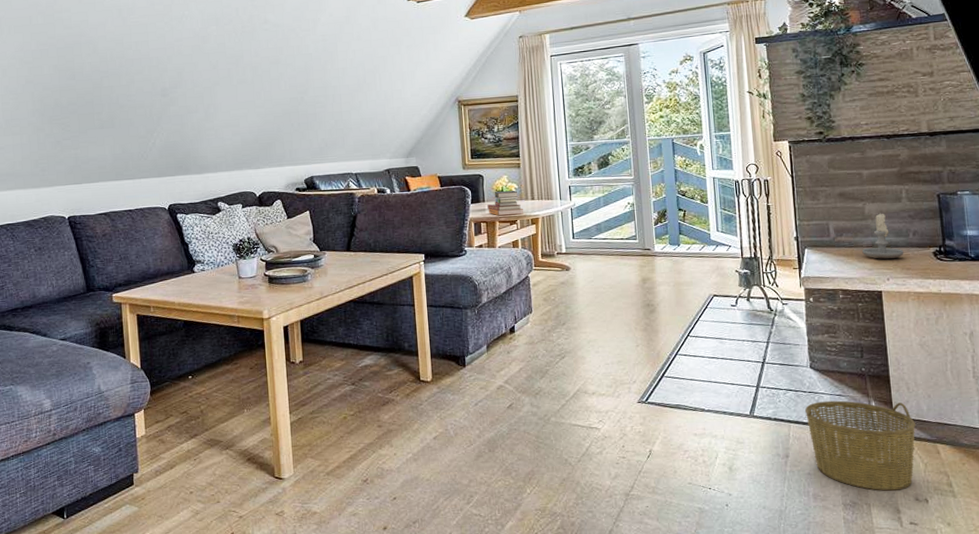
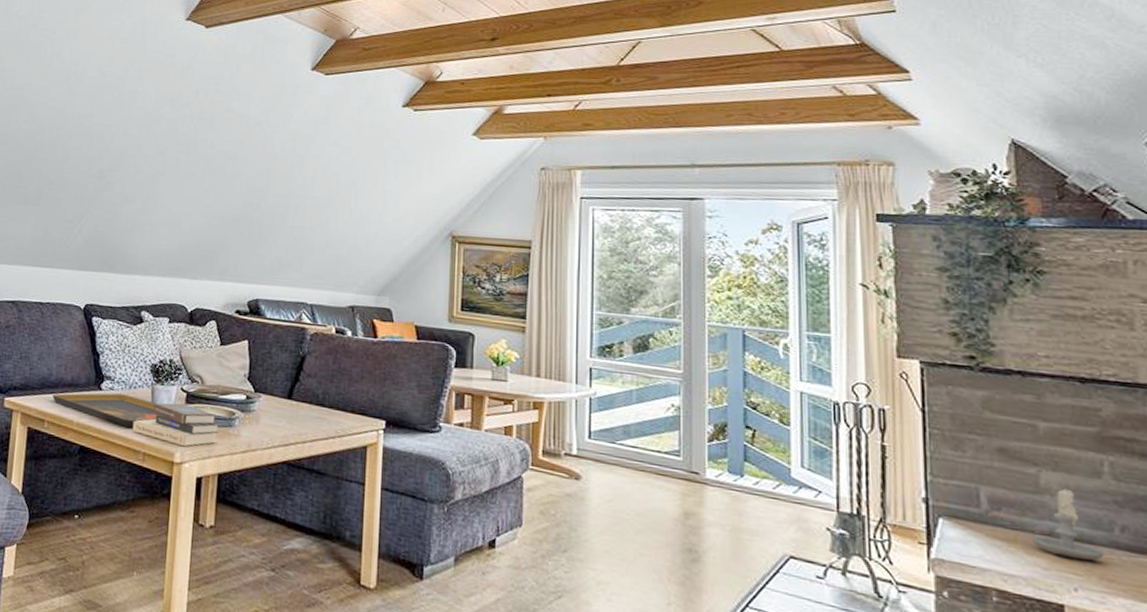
decorative tray: none [153,272,246,299] -> present [52,393,159,429]
books: none [225,270,296,305] -> present [132,403,219,447]
books: present [487,190,523,216] -> none [476,357,524,394]

